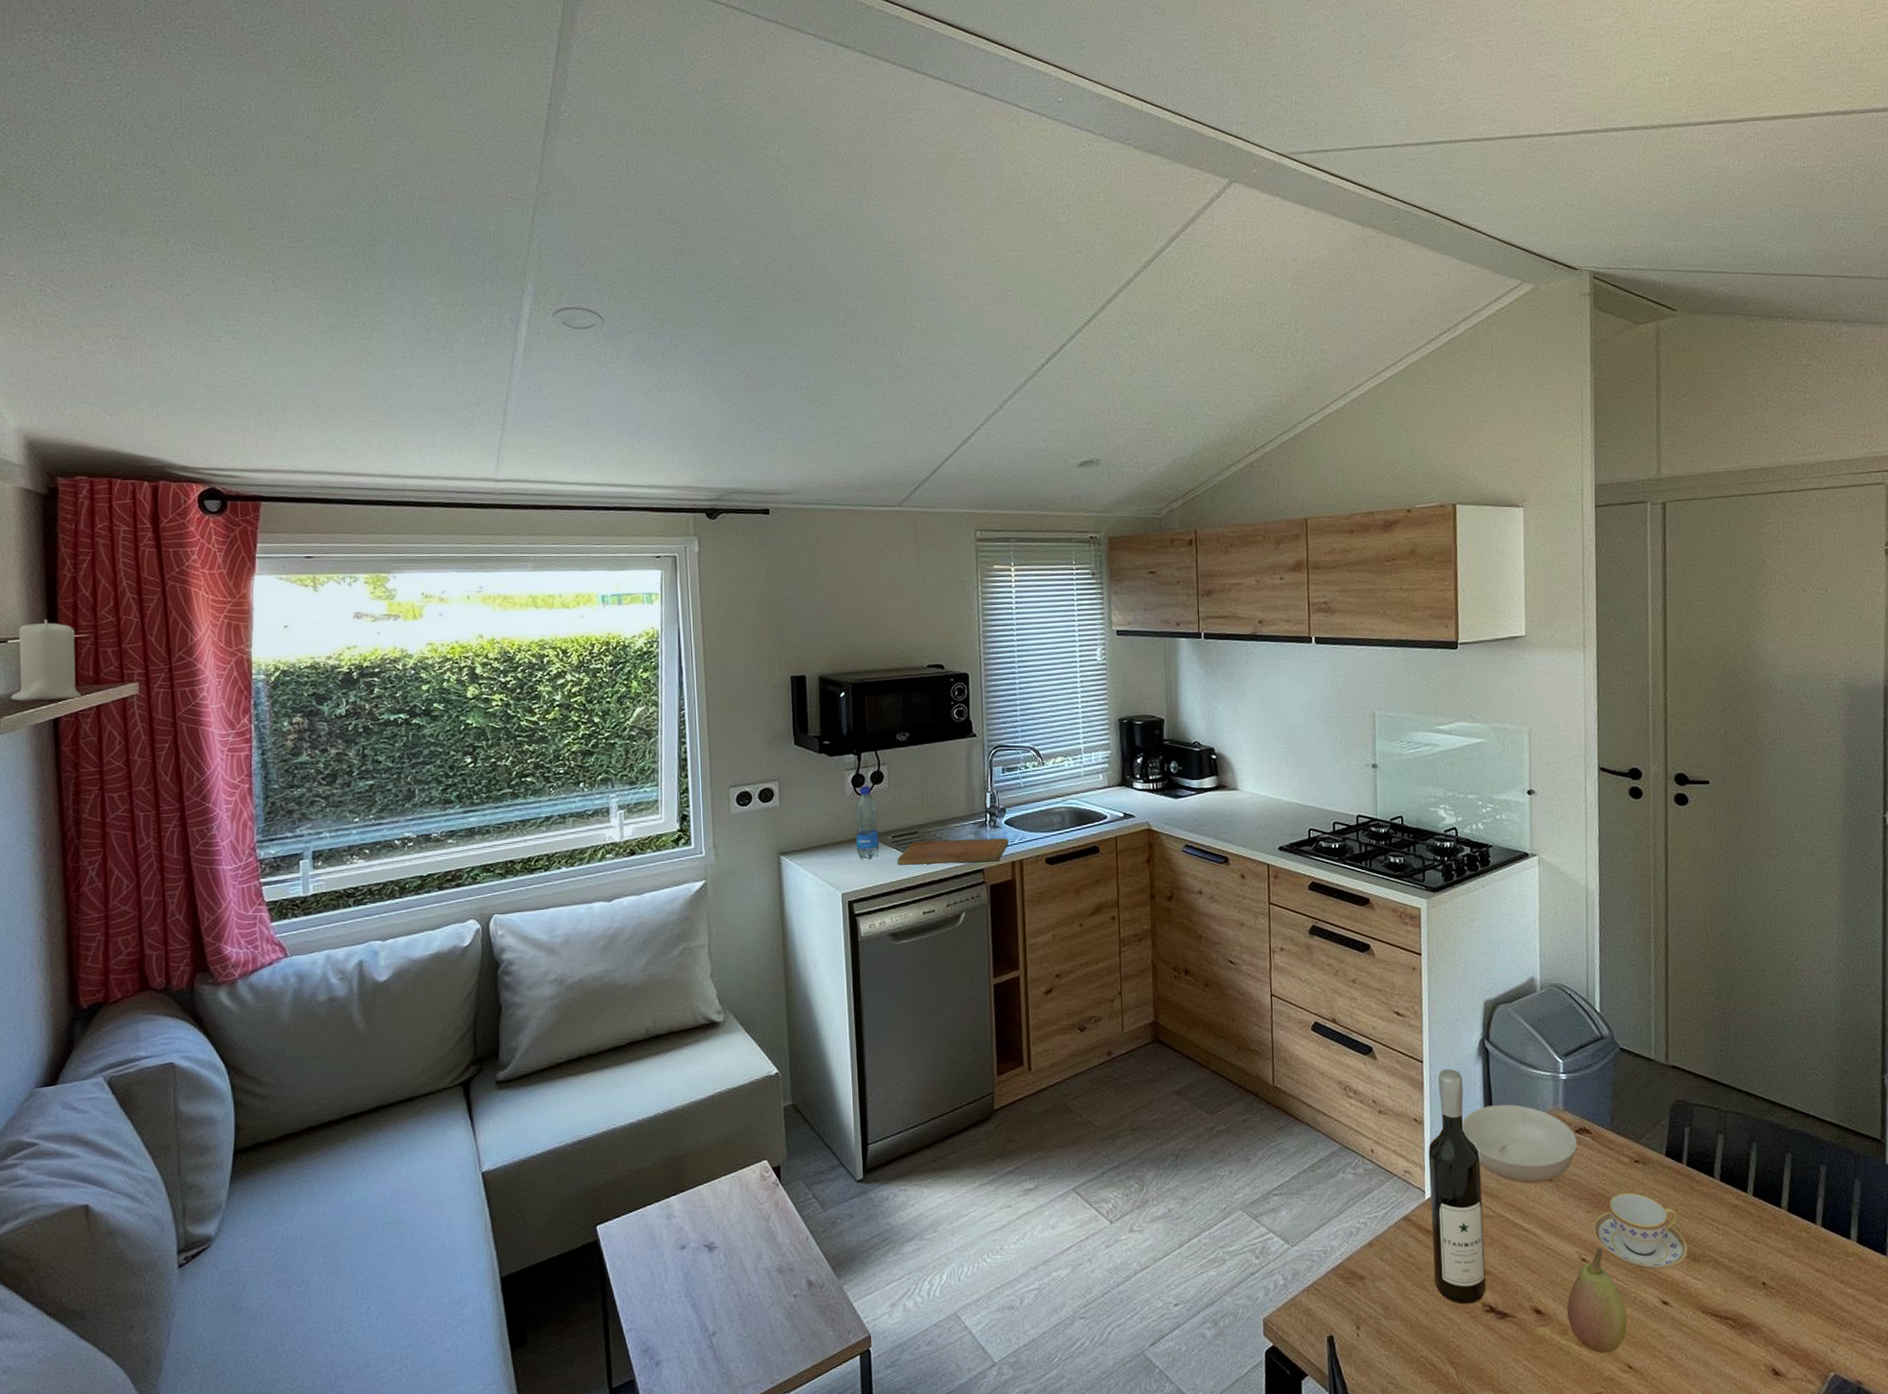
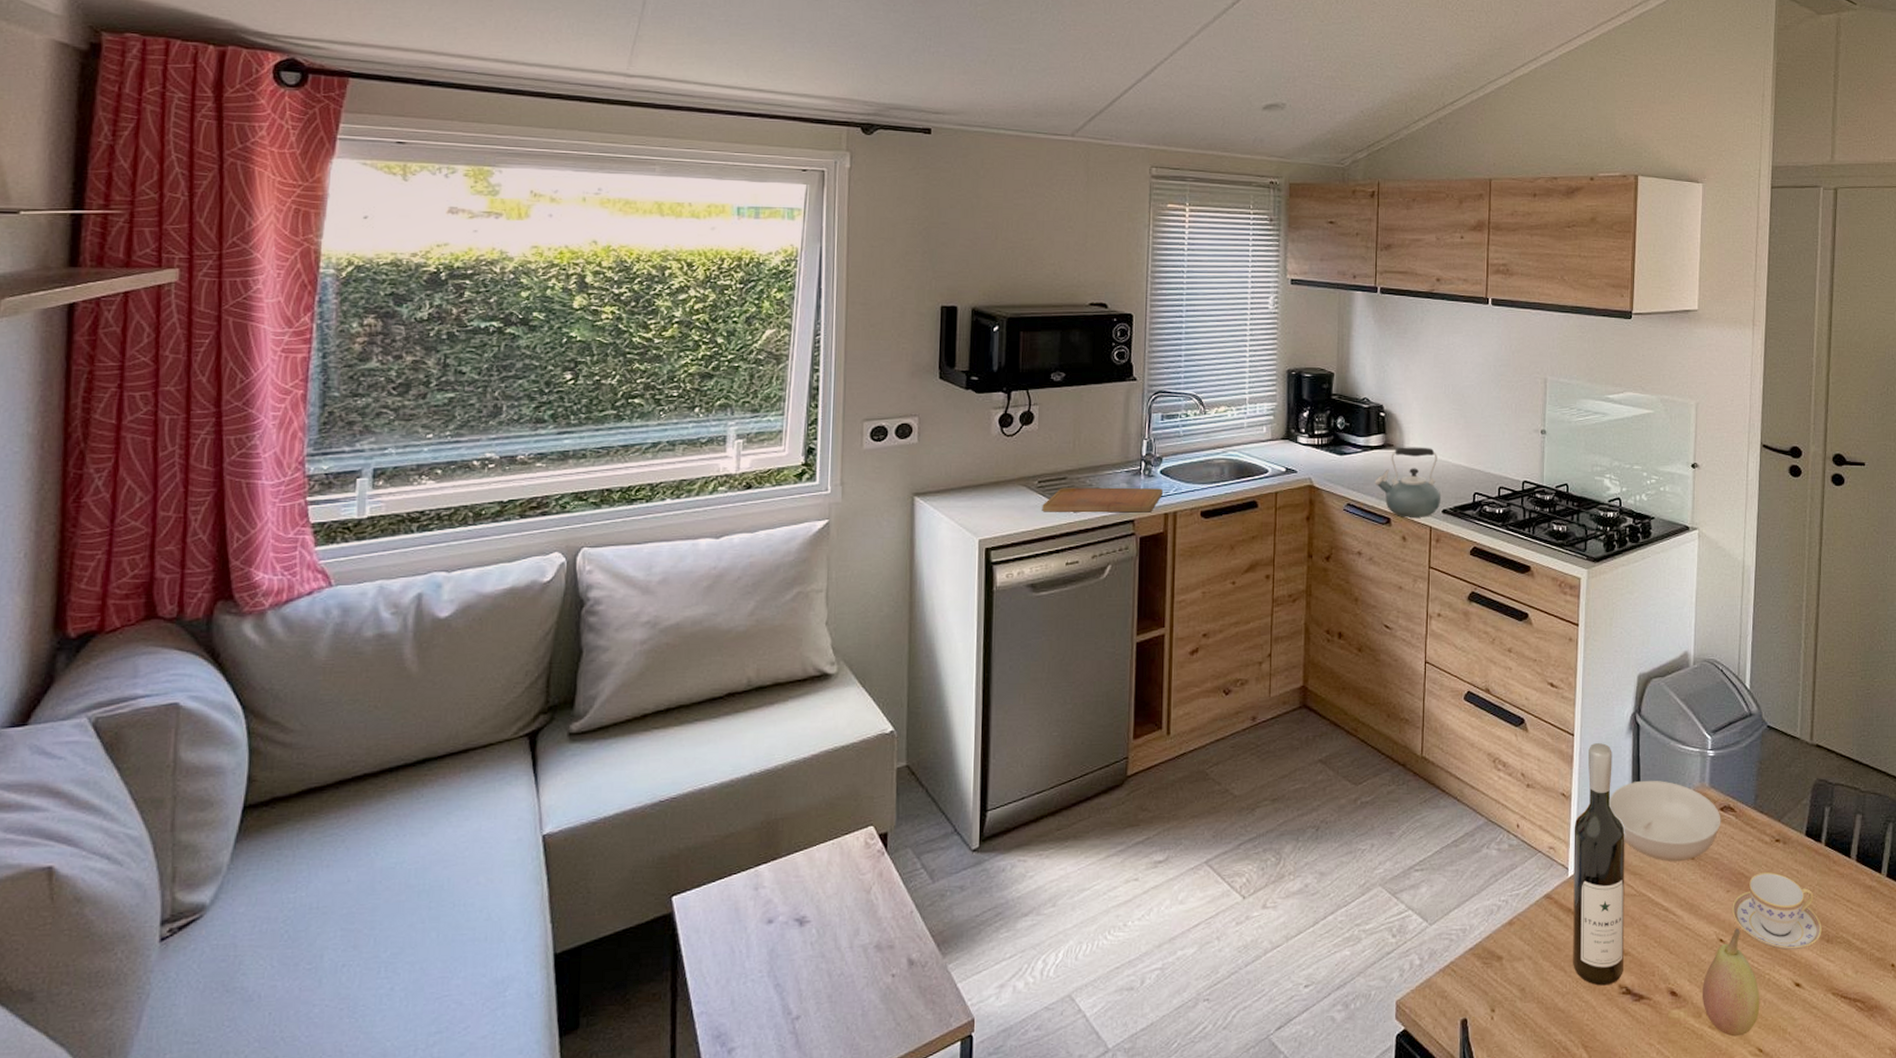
candle: present [10,619,81,702] -> none [16,191,106,283]
bottle: present [855,786,880,860] -> none [999,426,1025,505]
kettle: none [1210,786,1277,856] -> present [1374,447,1442,518]

